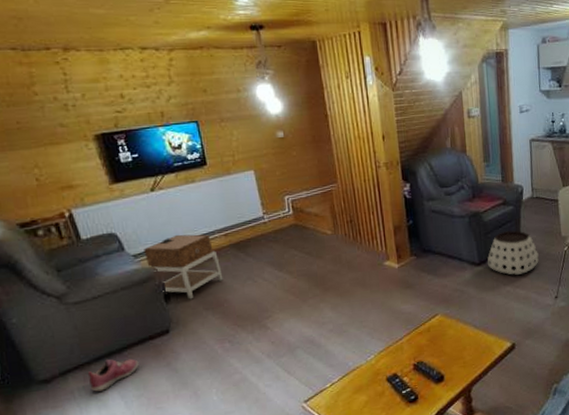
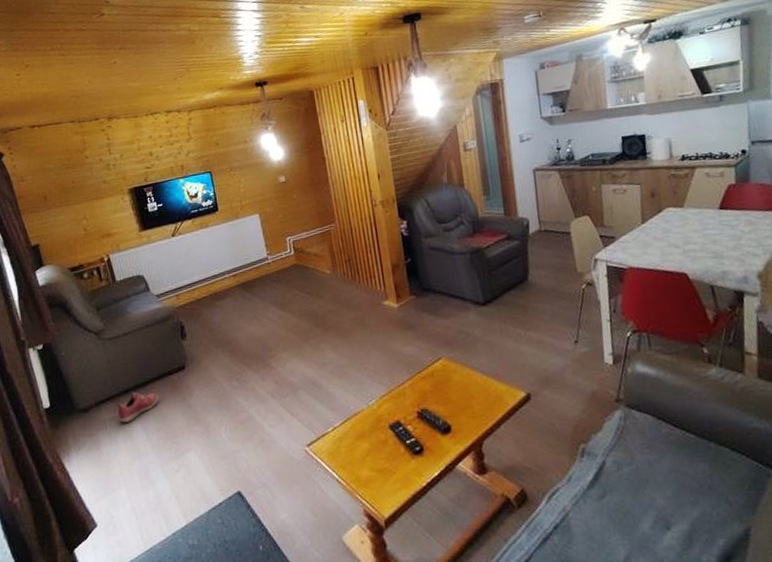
nightstand: present [144,234,223,300] -> none [165,275,232,337]
basket: present [487,230,539,275] -> none [493,266,553,316]

